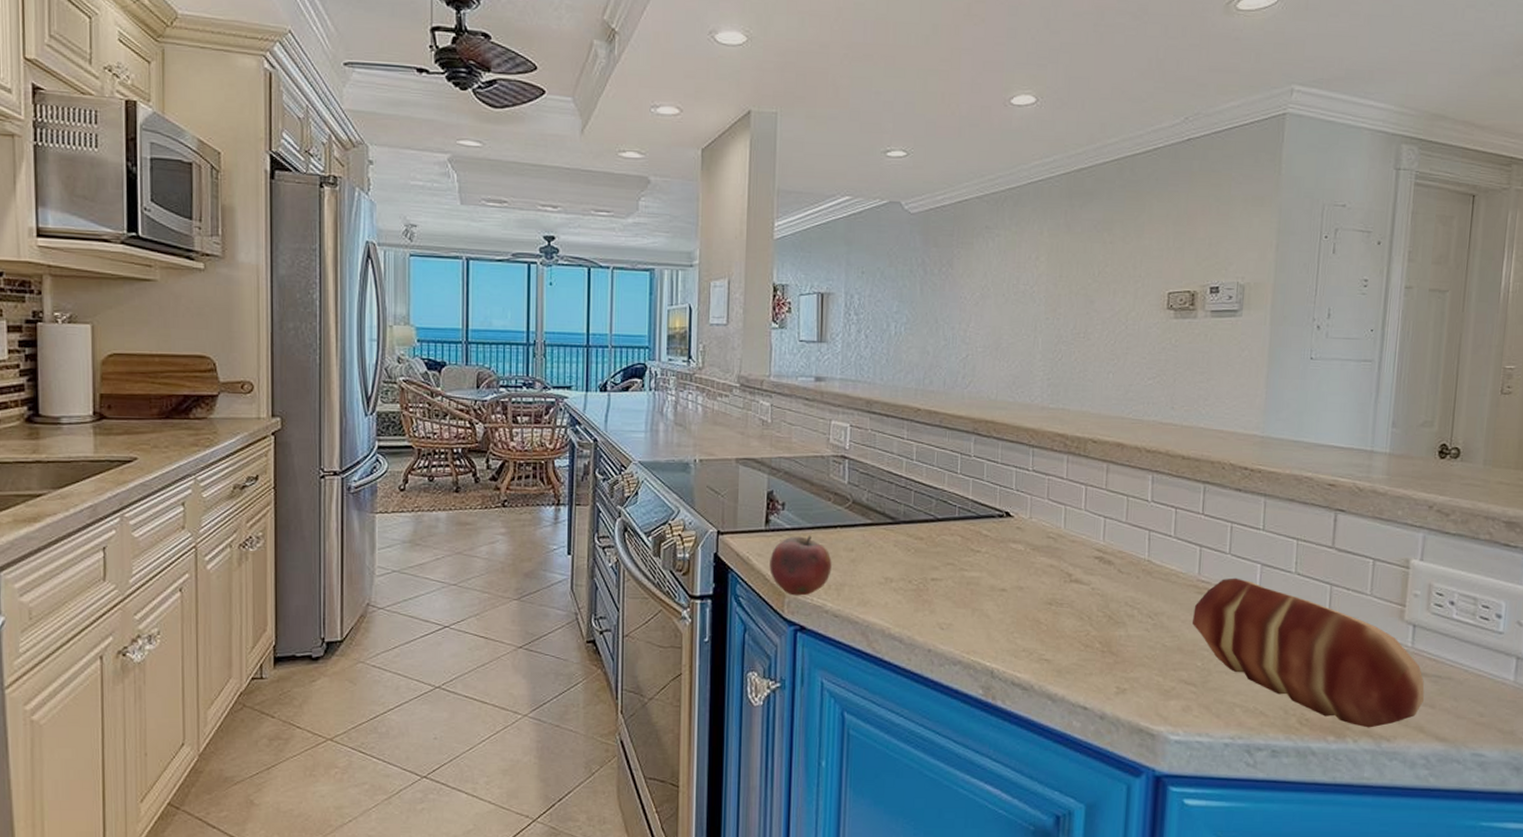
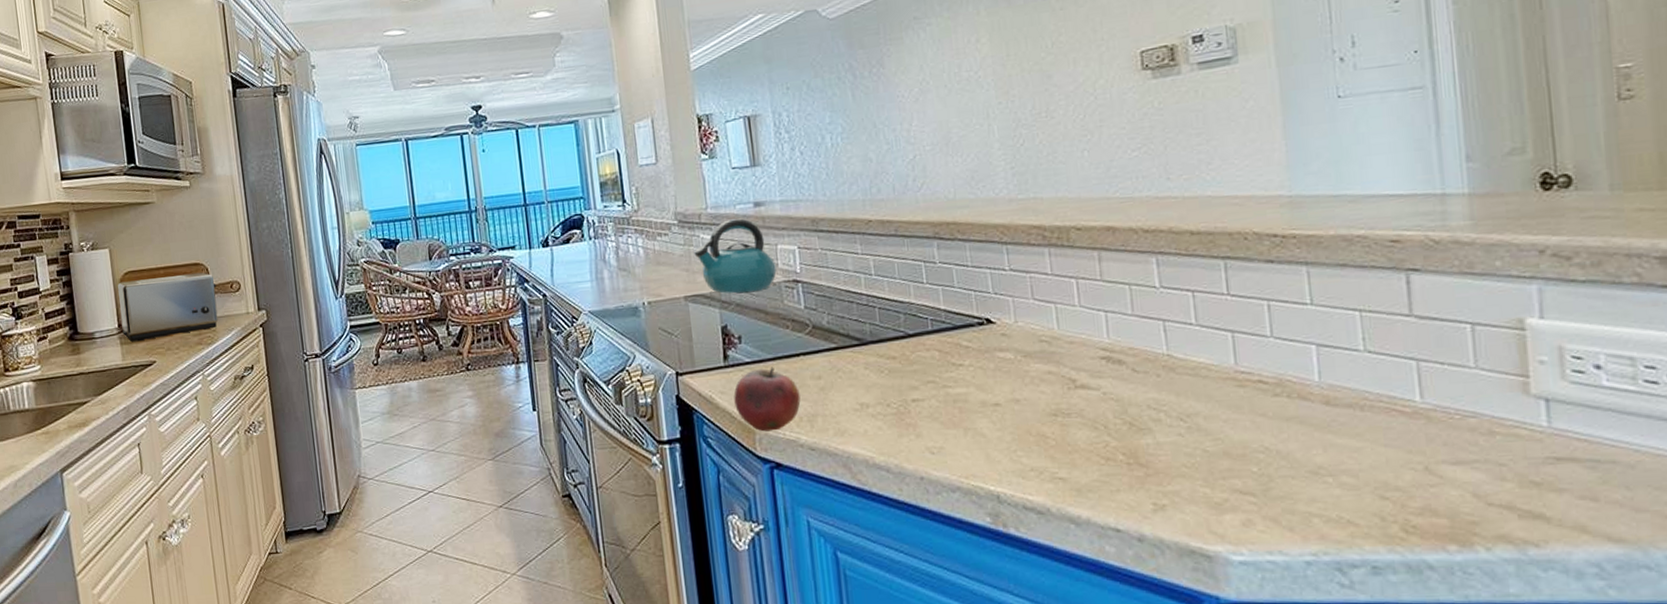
toaster: none [97,364,224,434] -> present [118,272,218,342]
kettle: none [751,390,827,463] -> present [694,218,777,294]
bread loaf: present [1191,578,1425,728] -> none [1236,364,1580,532]

